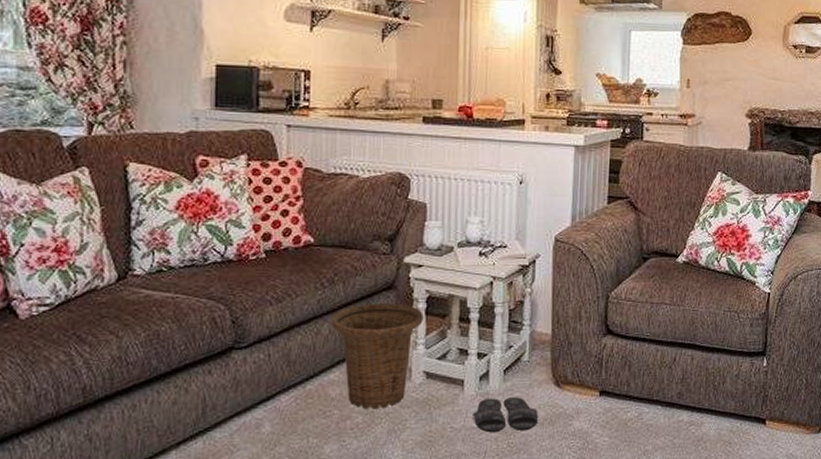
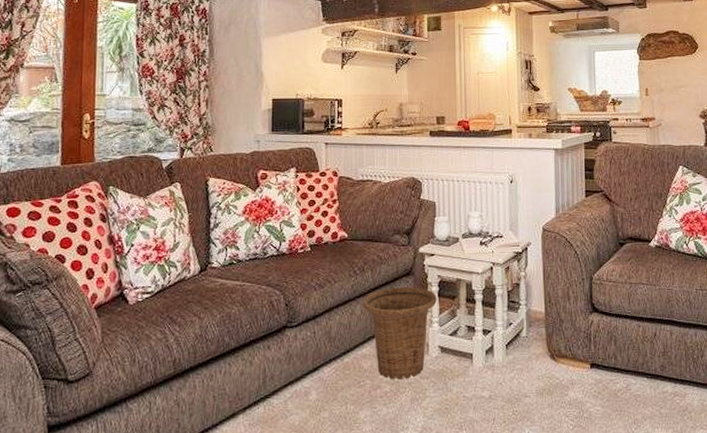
slippers: present [473,397,539,433] -> none [482,369,538,402]

